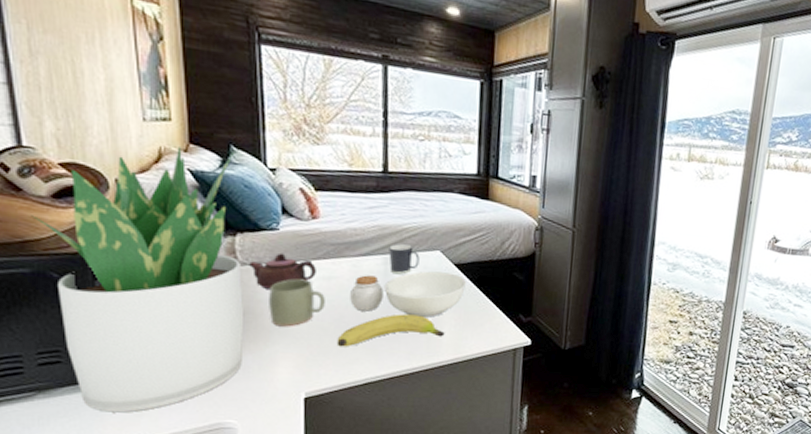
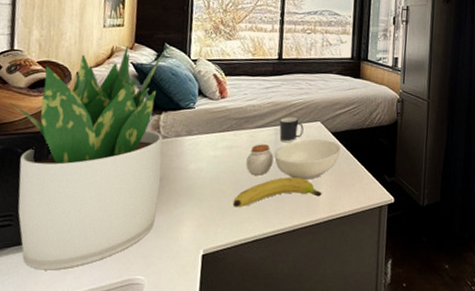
teapot: present [249,252,316,289] -> none [169,127,221,158]
mug: present [269,279,325,327] -> none [180,148,226,190]

